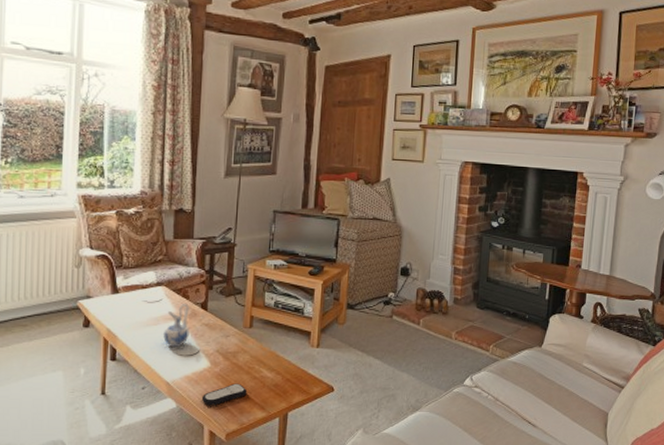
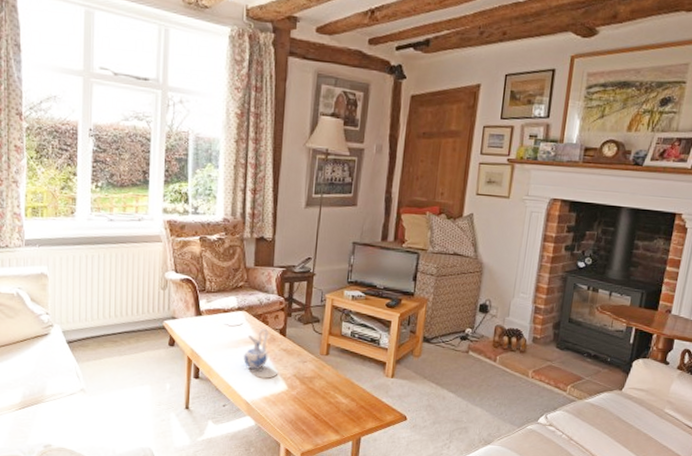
remote control: present [202,383,247,406] -> none [279,406,323,426]

